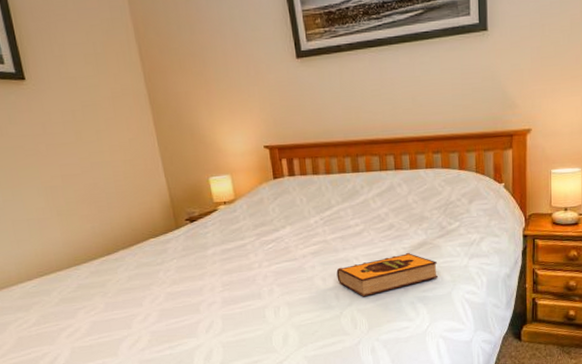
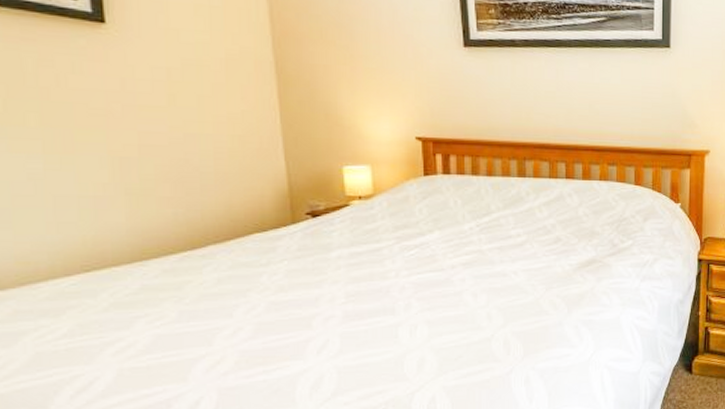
hardback book: present [336,253,439,296] -> none [490,271,607,317]

